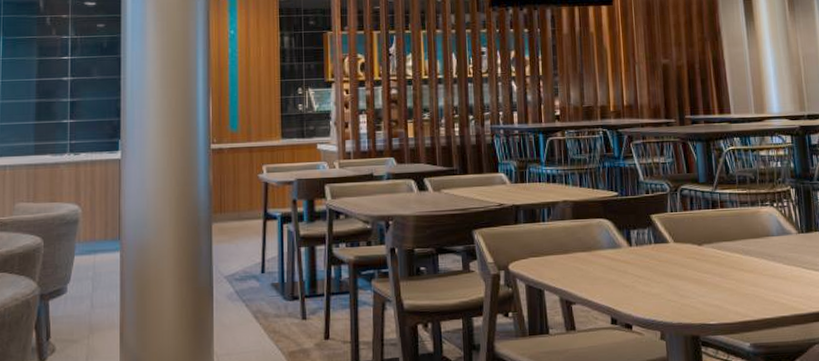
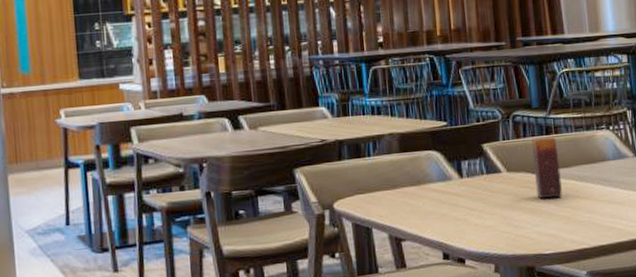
candle: none [698,210,728,270] -> present [532,136,563,199]

